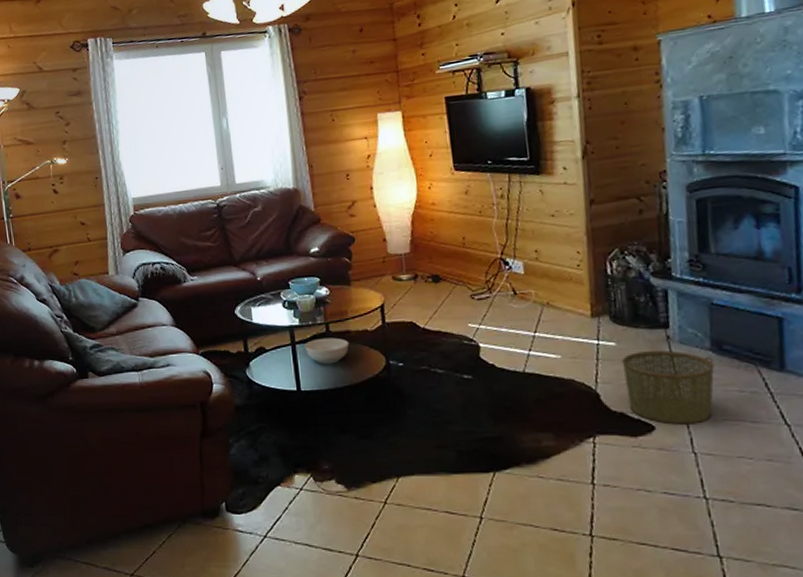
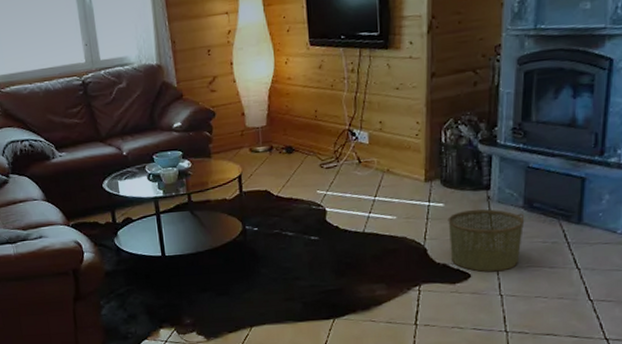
bowl: present [304,337,350,365] -> none [167,206,210,232]

